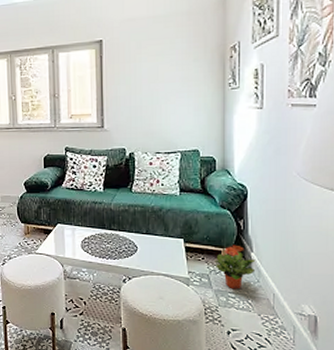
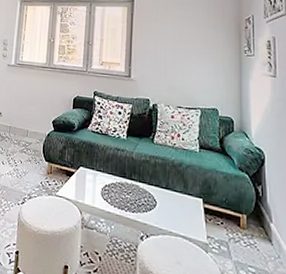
potted plant: present [214,245,256,290] -> none [233,212,276,264]

